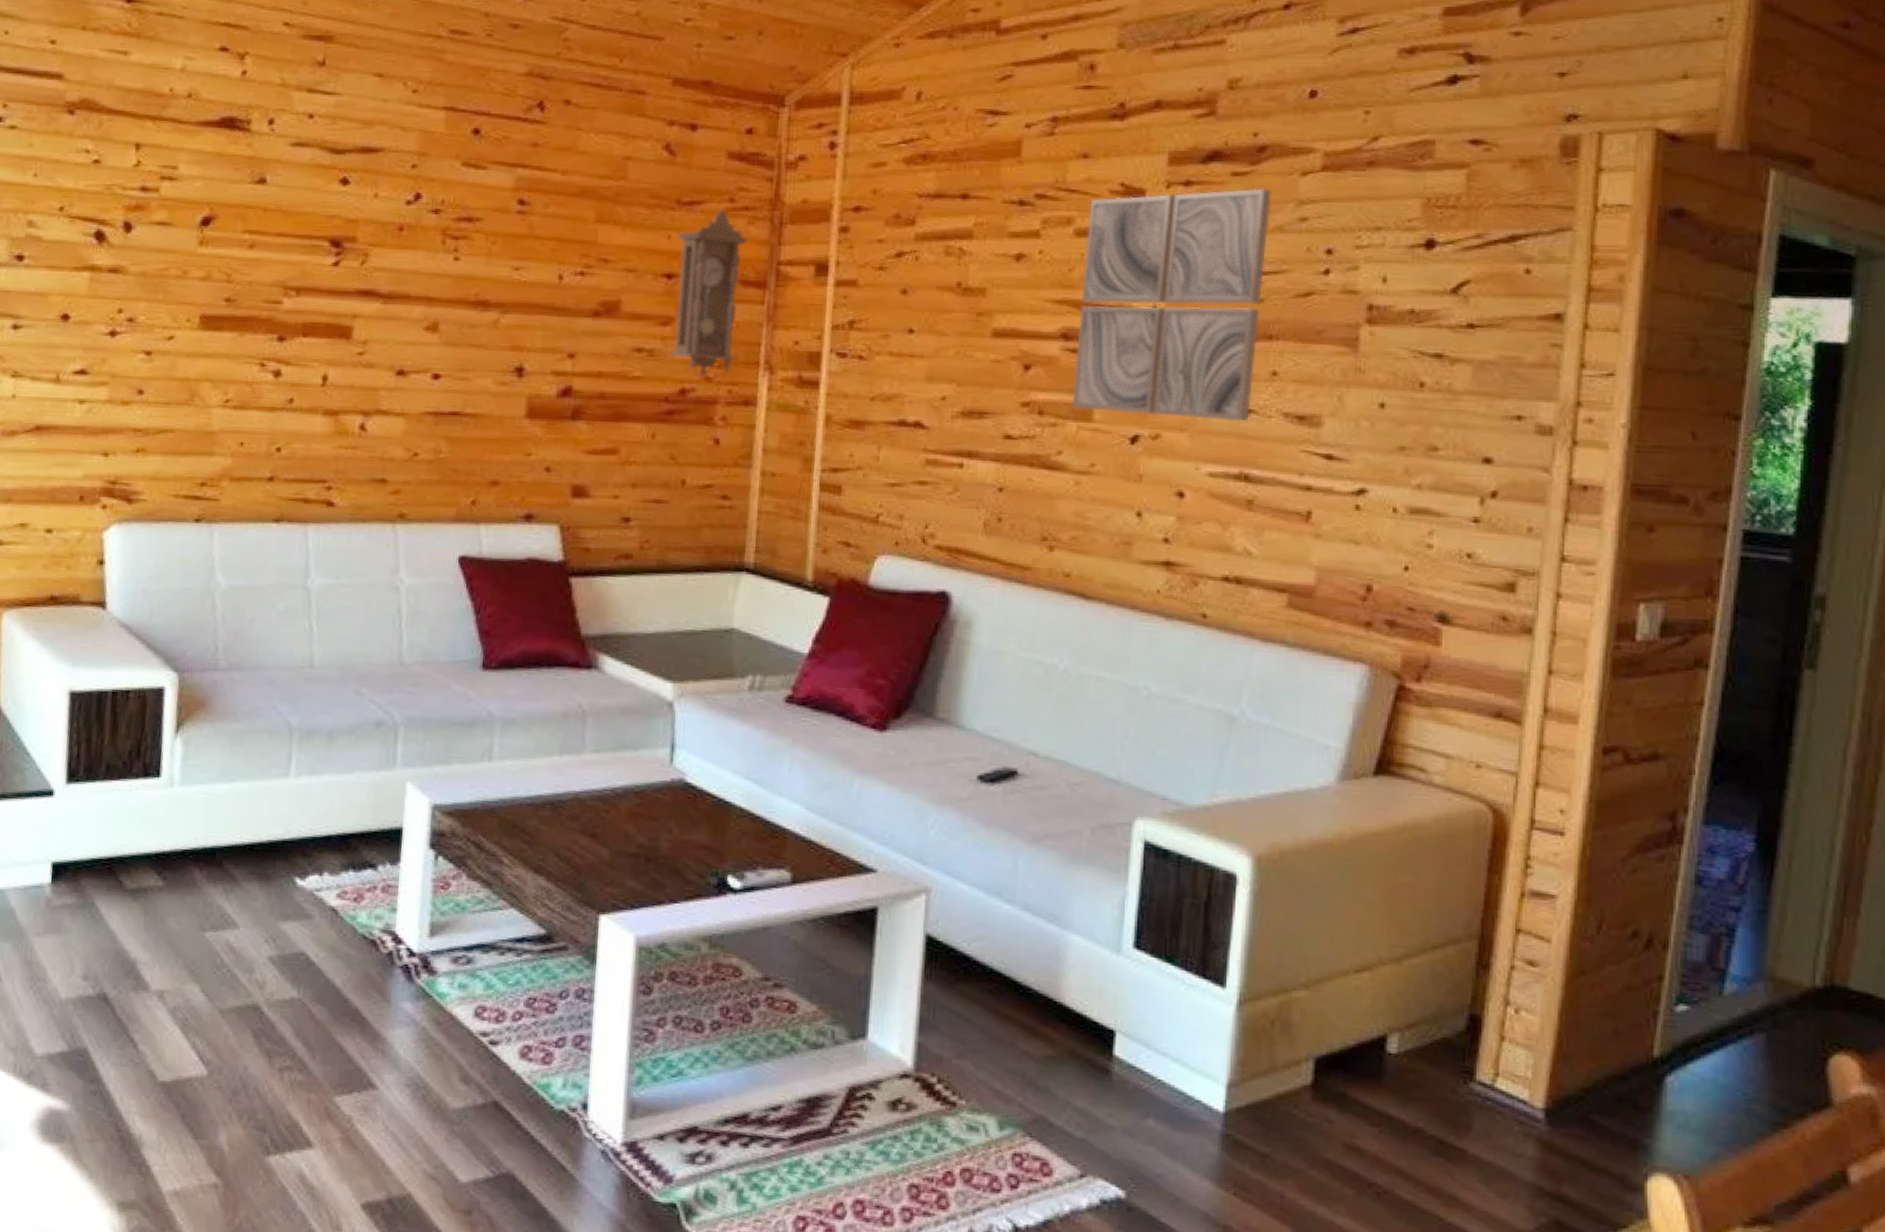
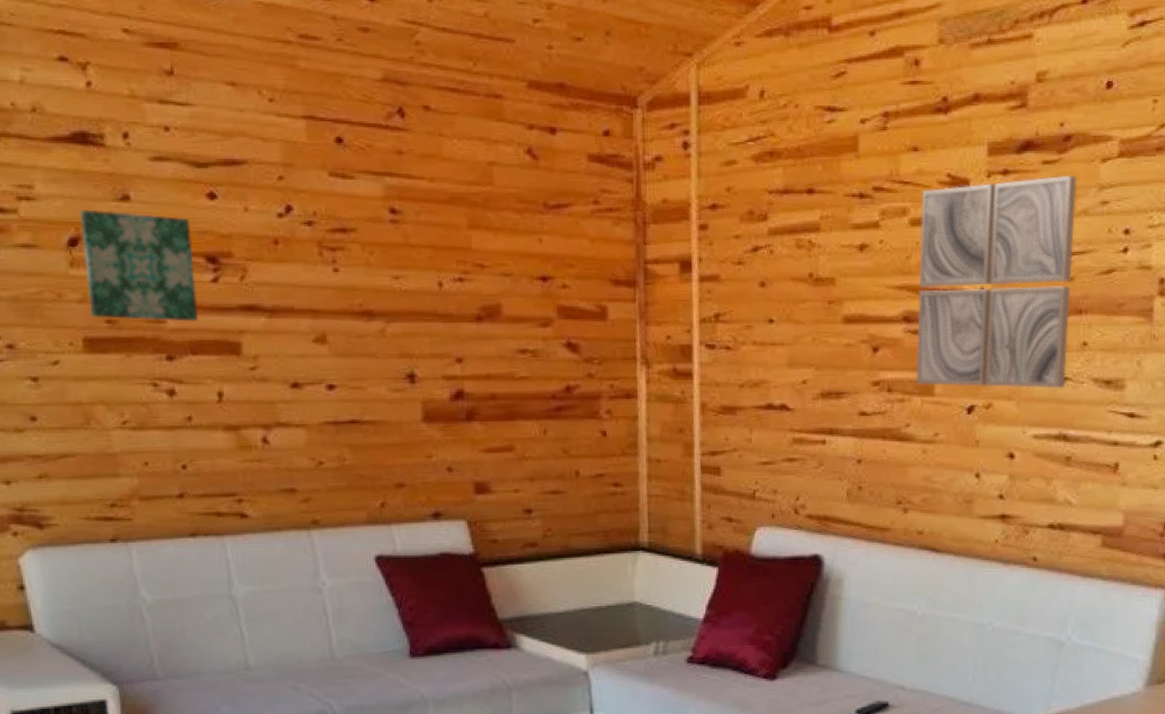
wall art: none [211,191,320,304] -> present [79,209,198,322]
pendulum clock: present [671,209,748,379] -> none [547,211,616,375]

